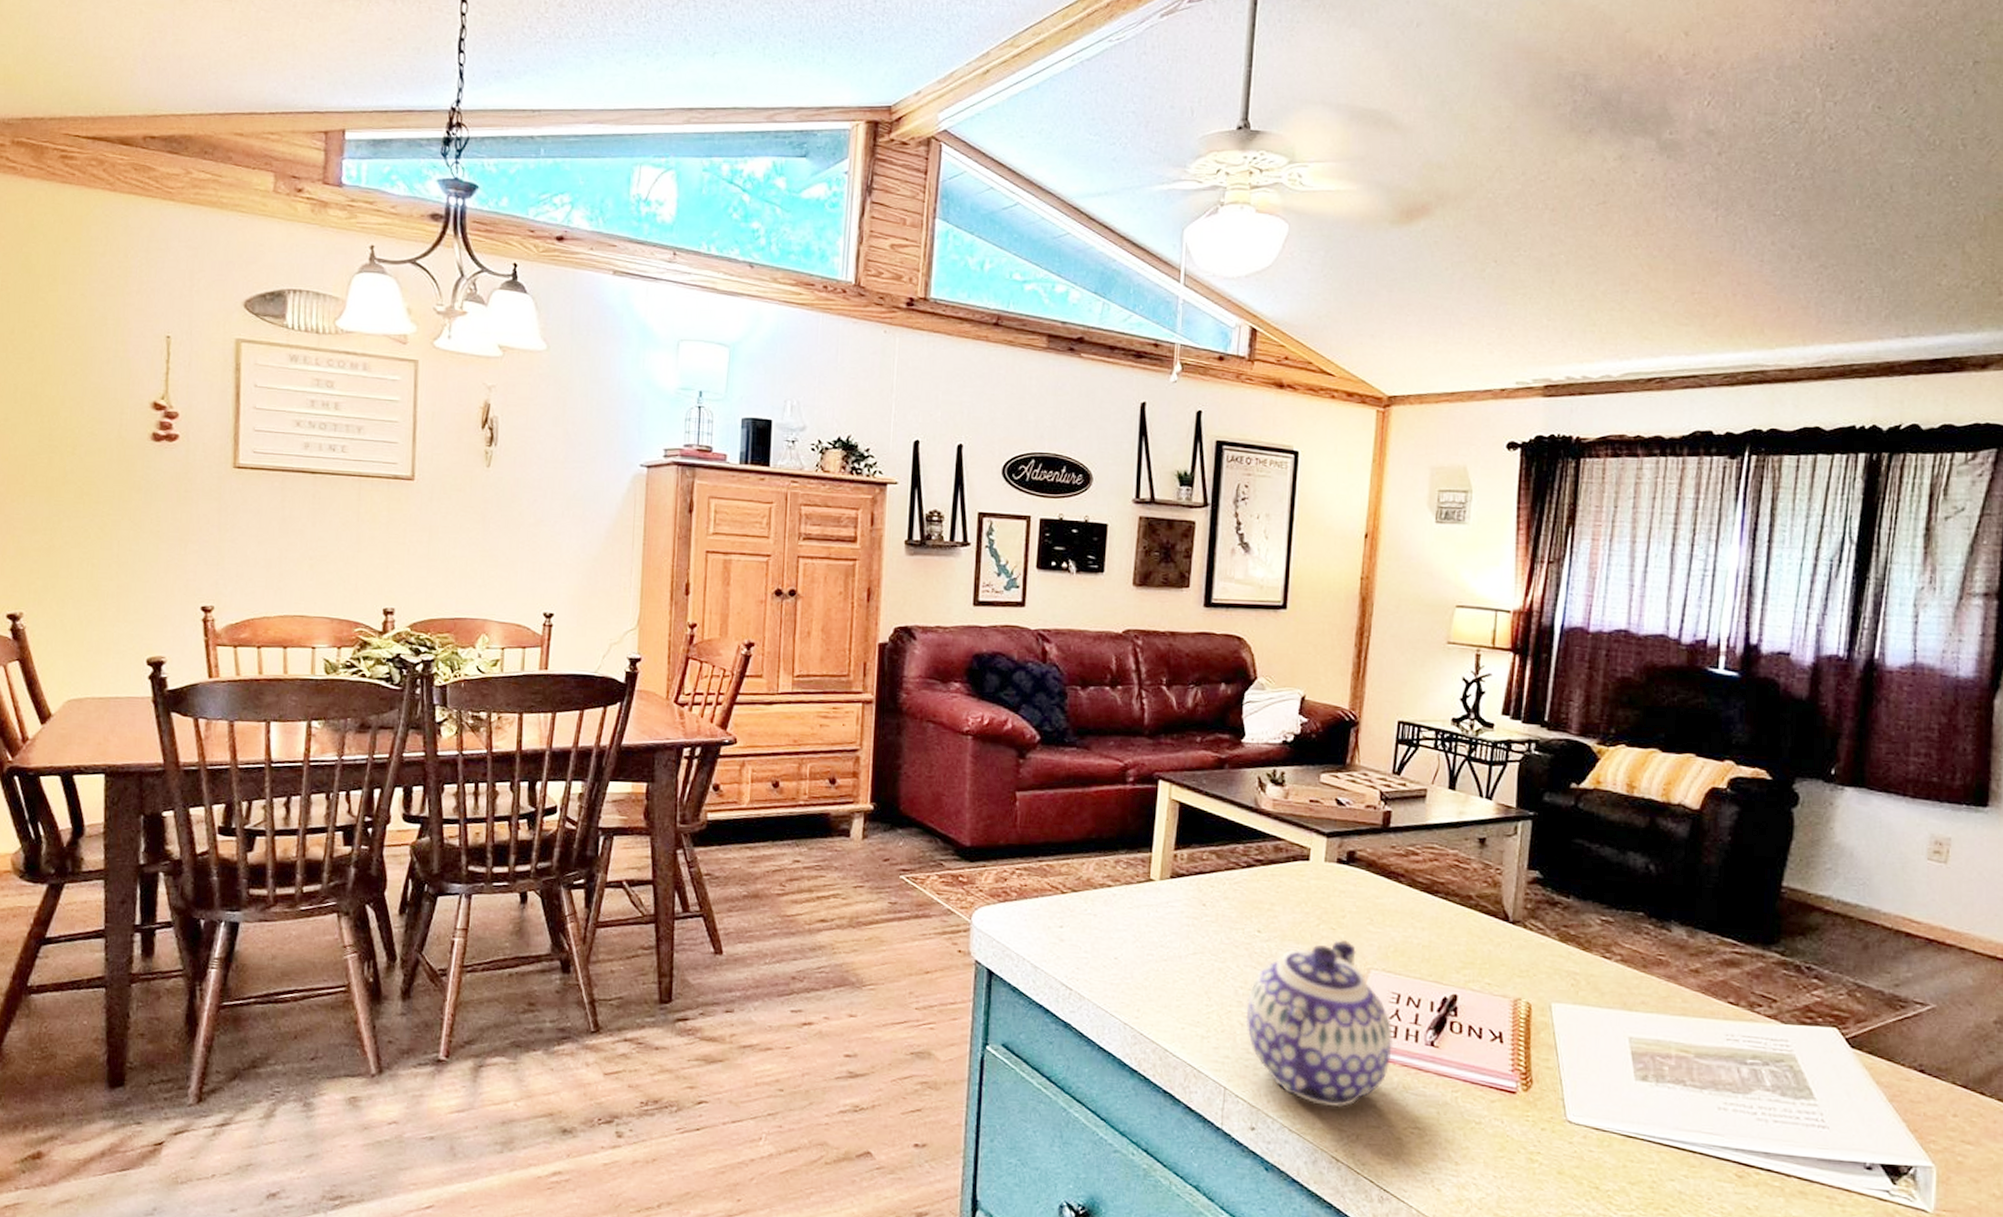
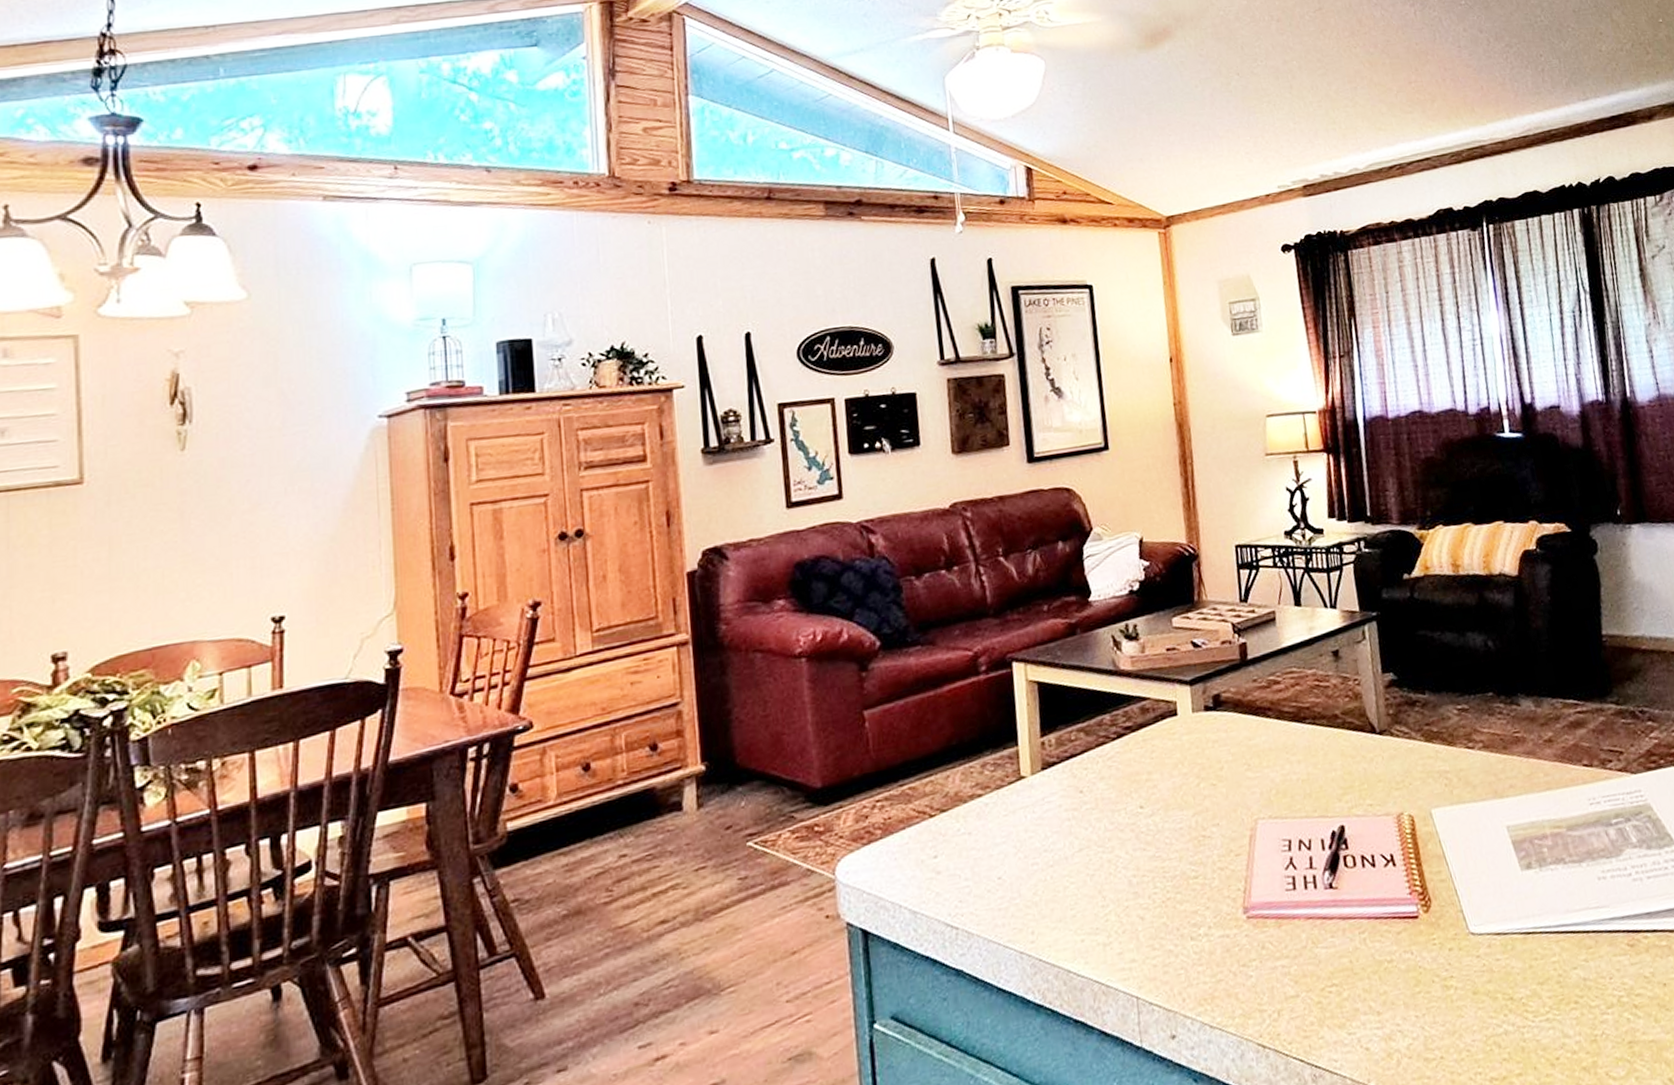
teapot: present [1245,939,1393,1108] -> none [1143,793,1295,988]

